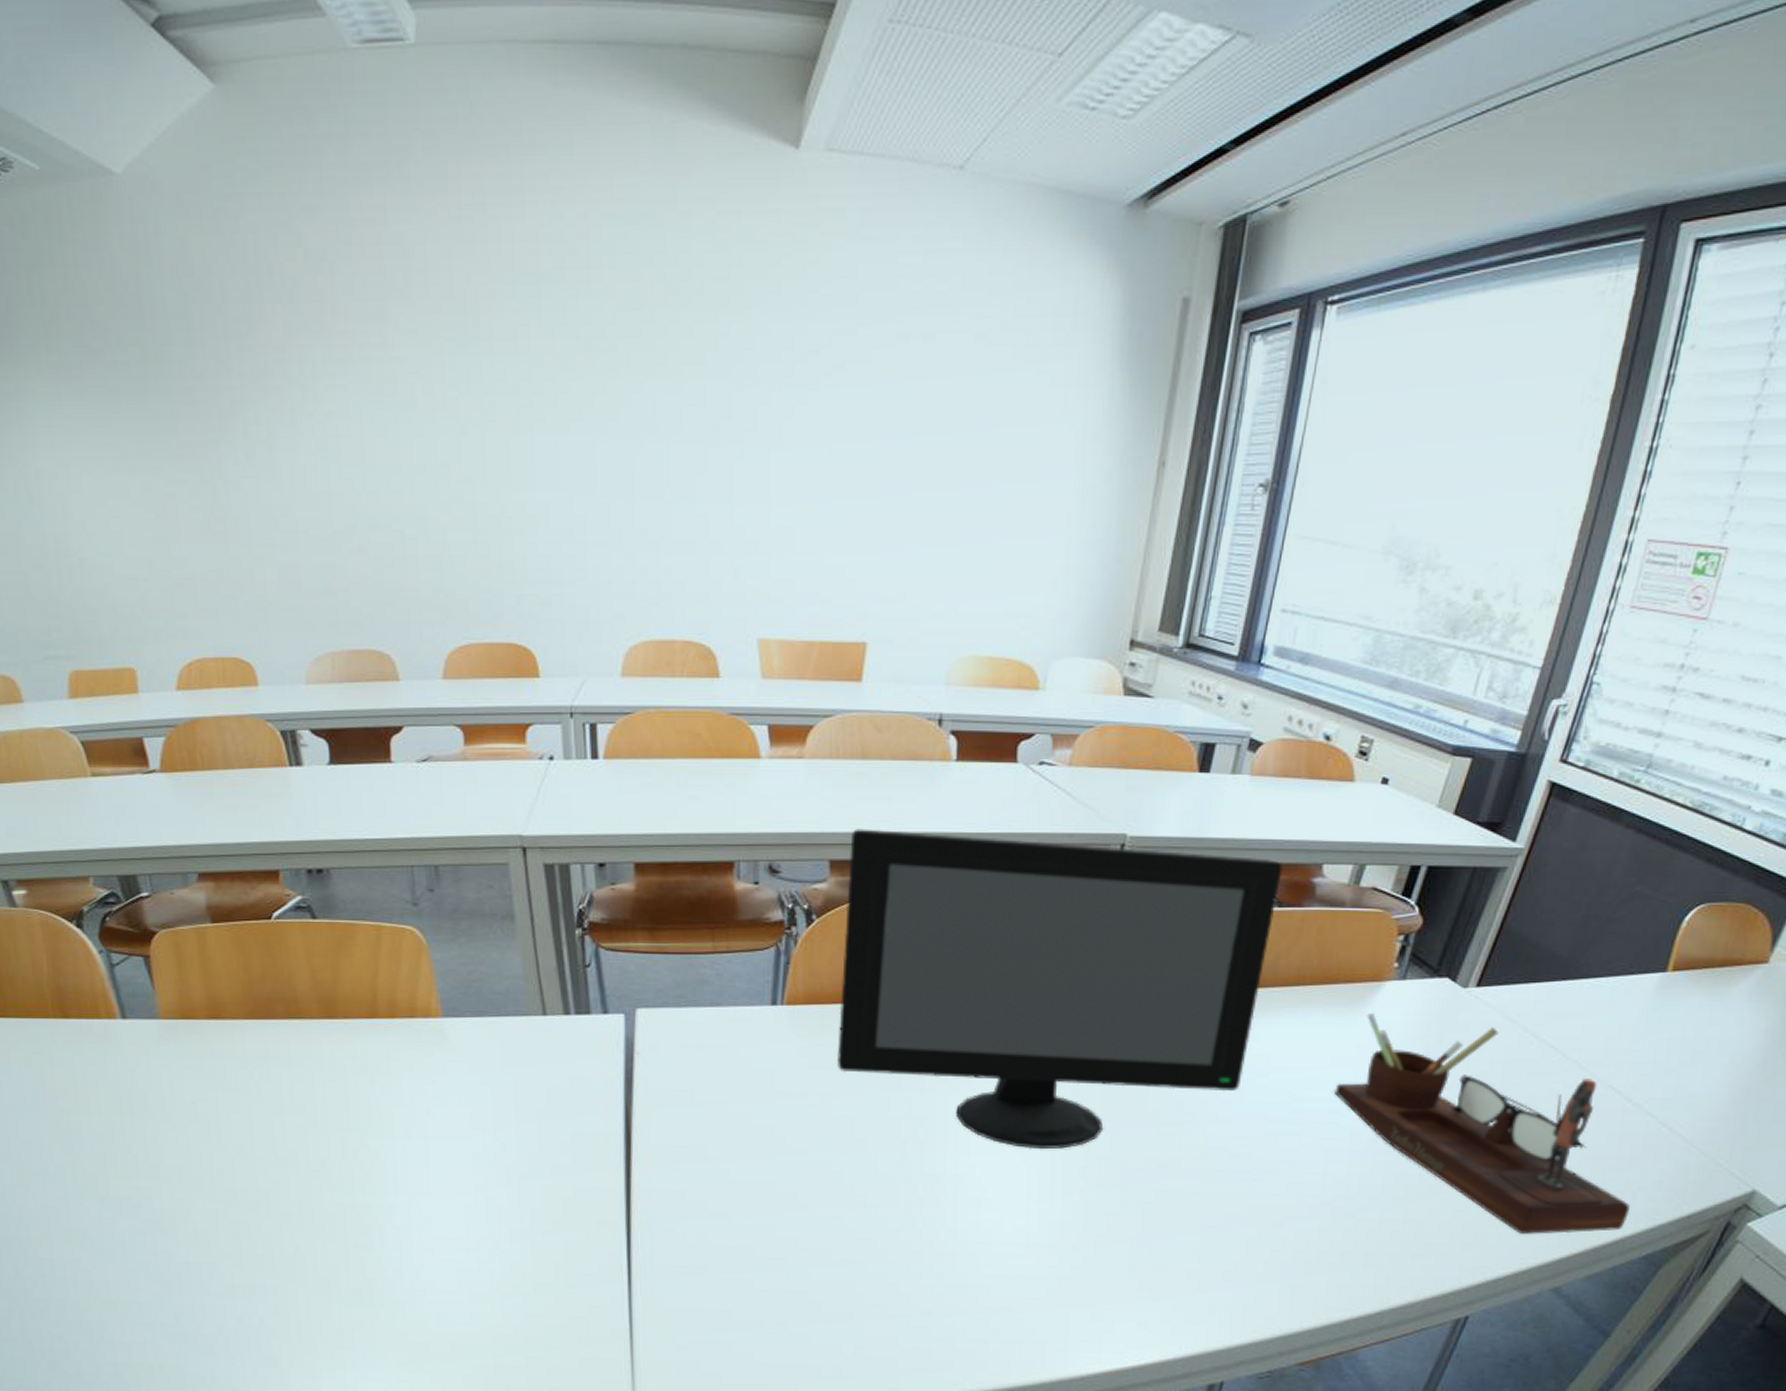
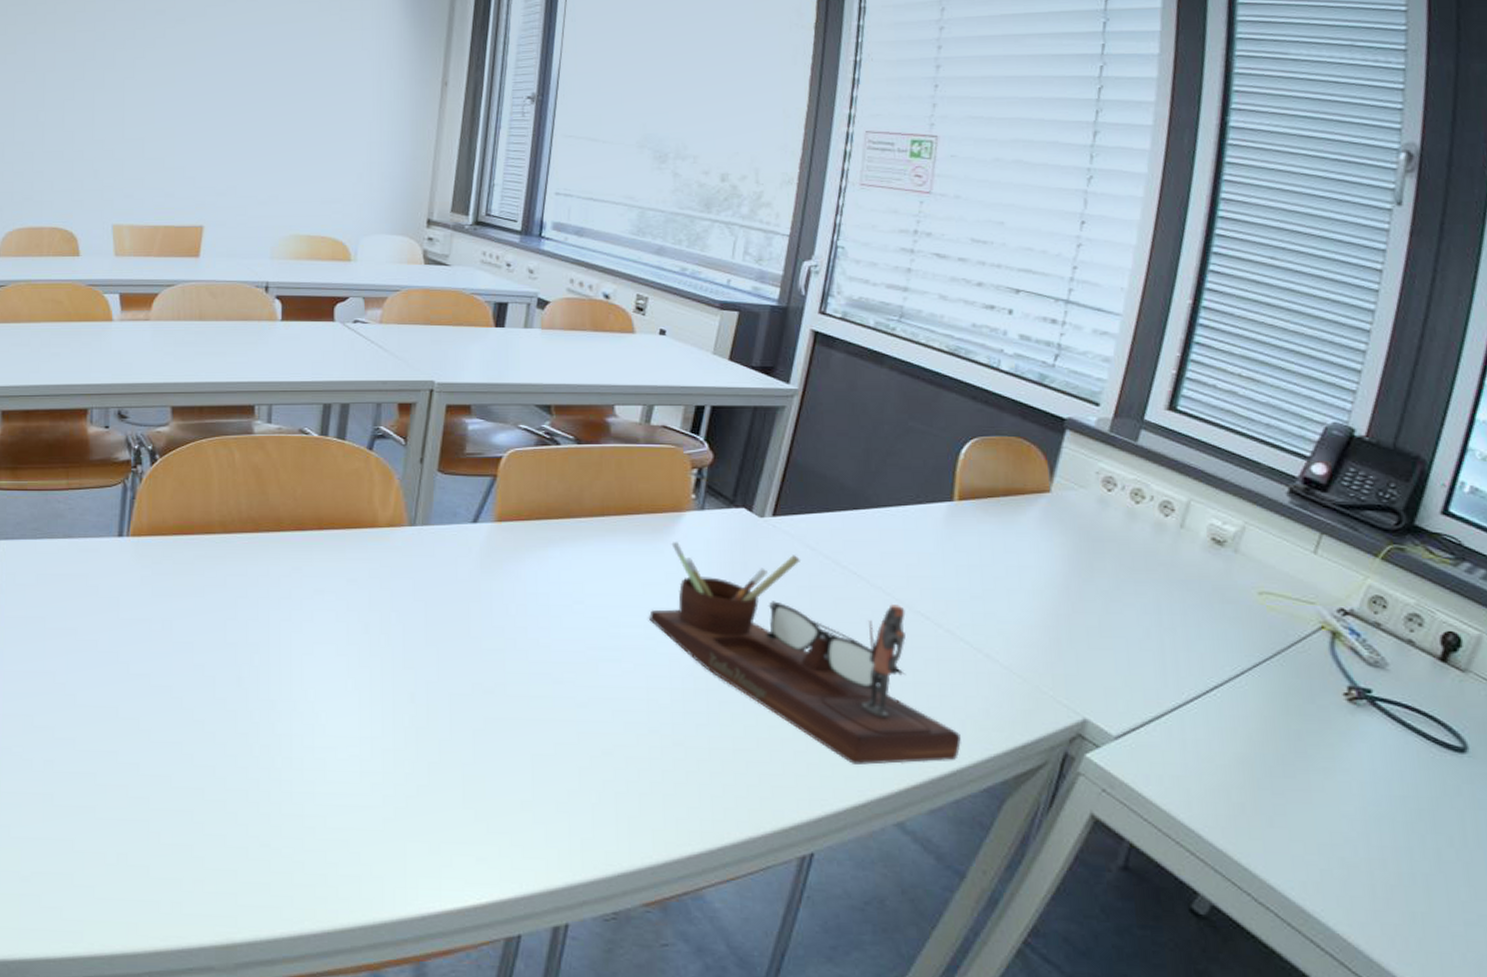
computer monitor: present [836,828,1283,1150] -> none [177,379,578,675]

